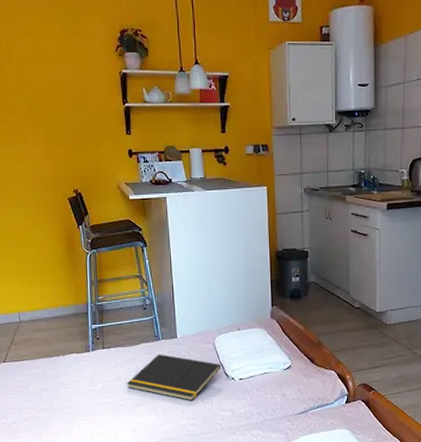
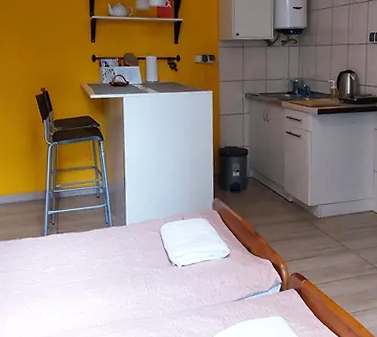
notepad: present [126,353,221,401] -> none [76,239,165,286]

